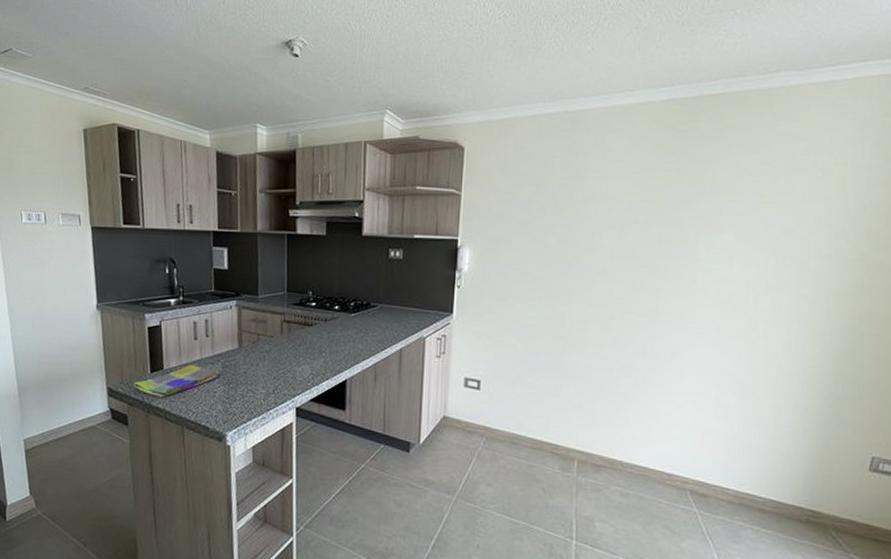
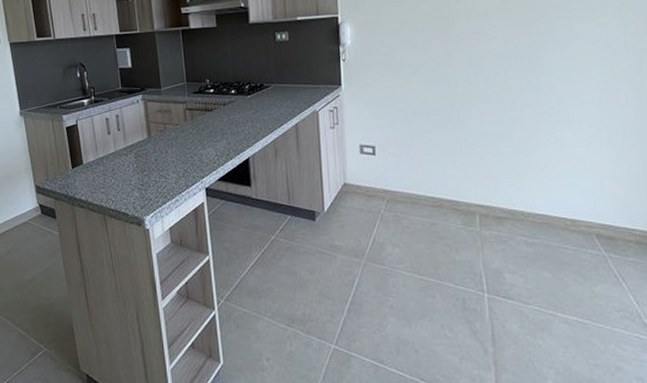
dish towel: present [133,364,219,398] -> none [58,157,132,190]

